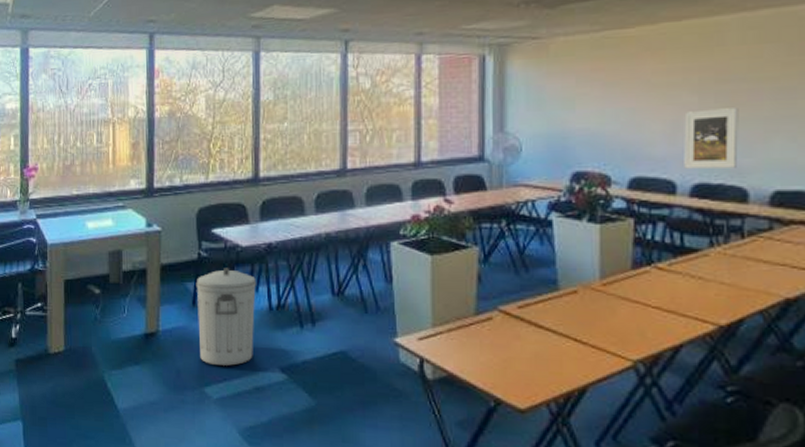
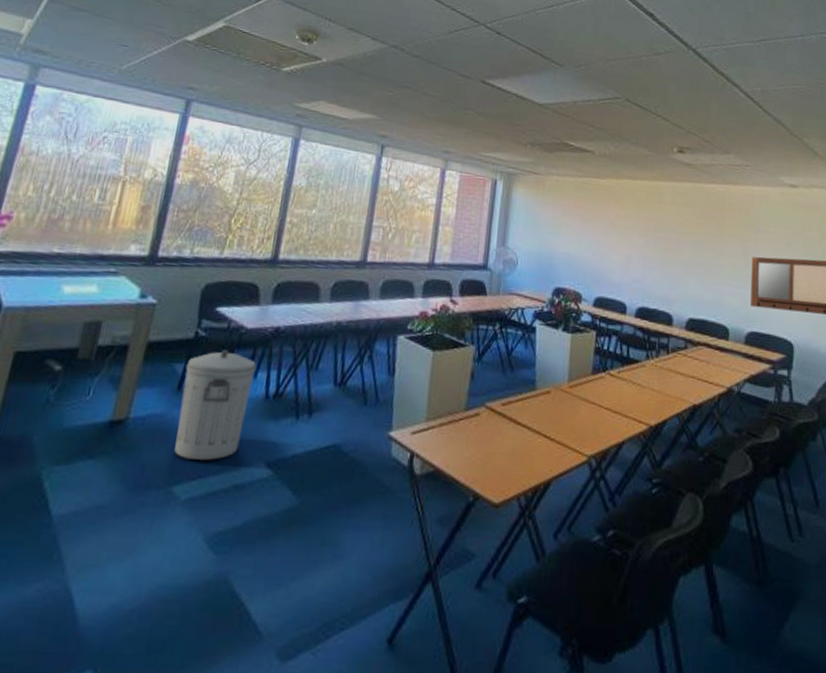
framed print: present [684,108,739,169] -> none [632,249,669,297]

